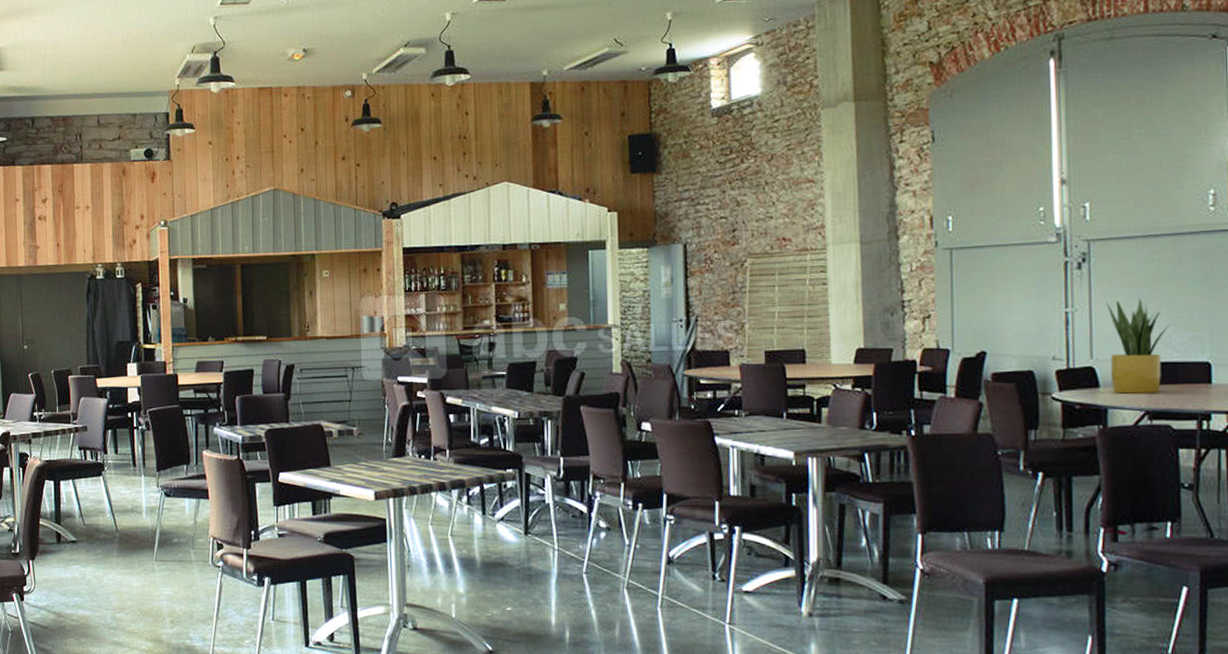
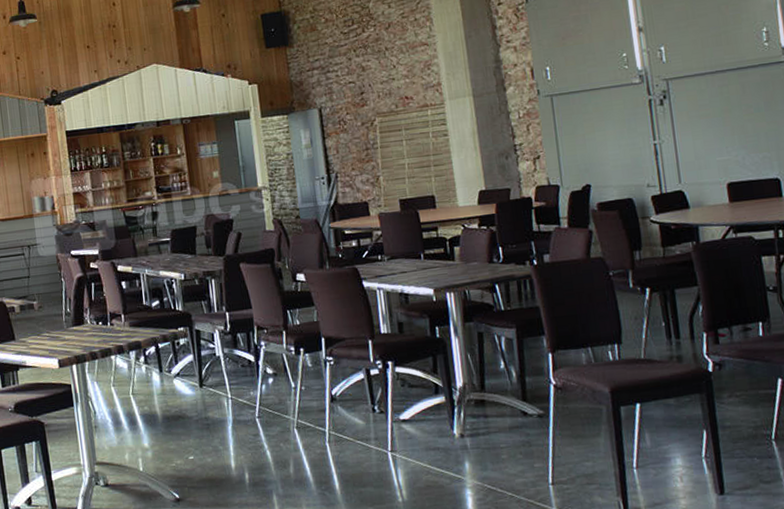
planter: present [1106,298,1170,394] -> none [687,127,742,213]

